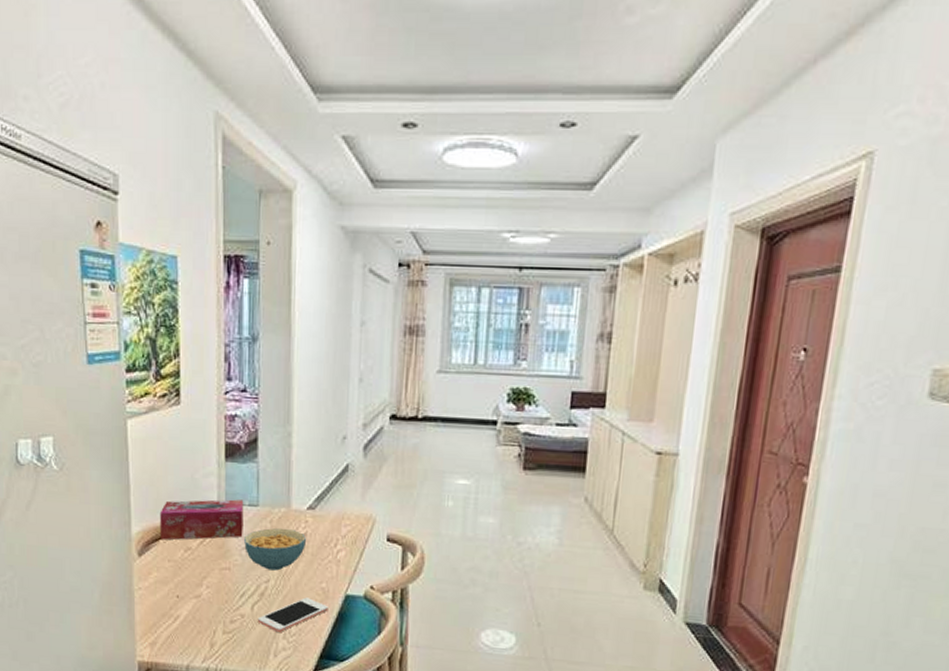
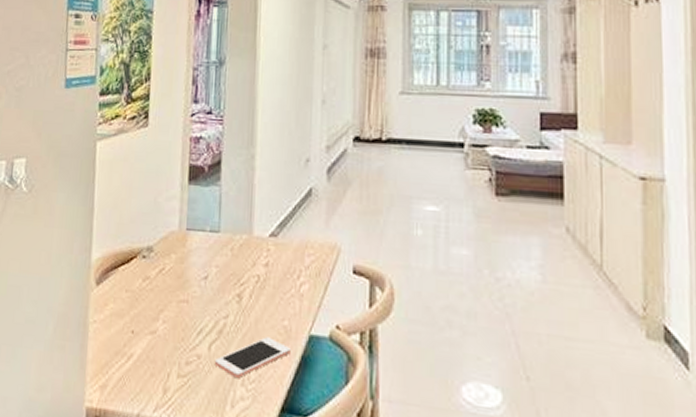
tissue box: present [159,499,244,540] -> none [119,224,205,268]
cereal bowl: present [243,527,306,571] -> none [203,256,267,305]

